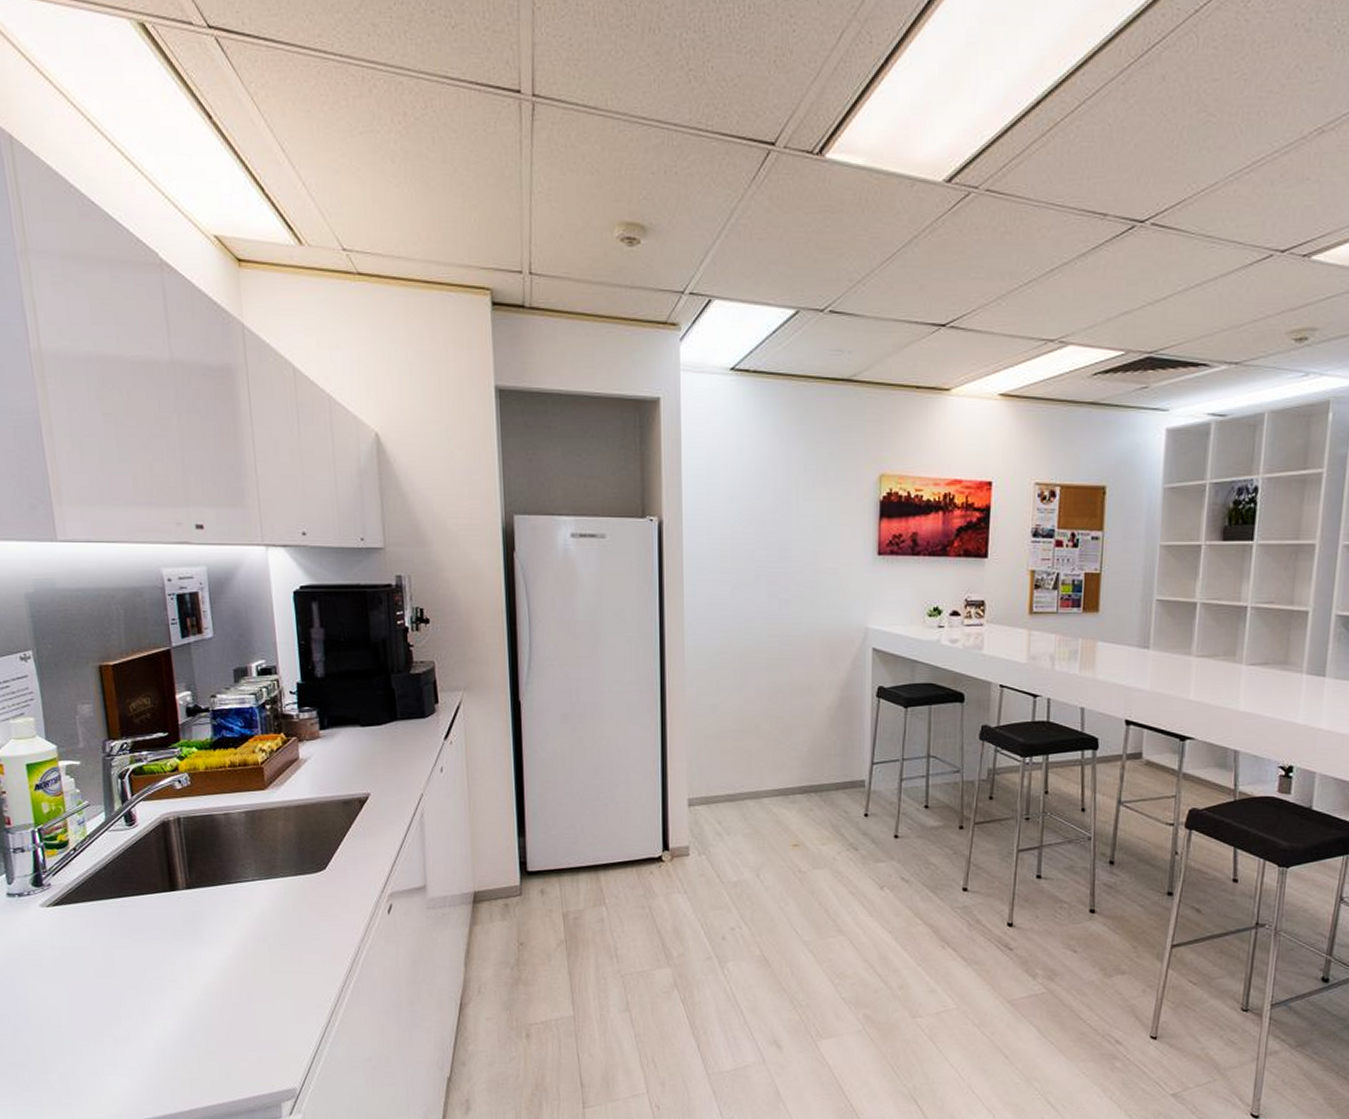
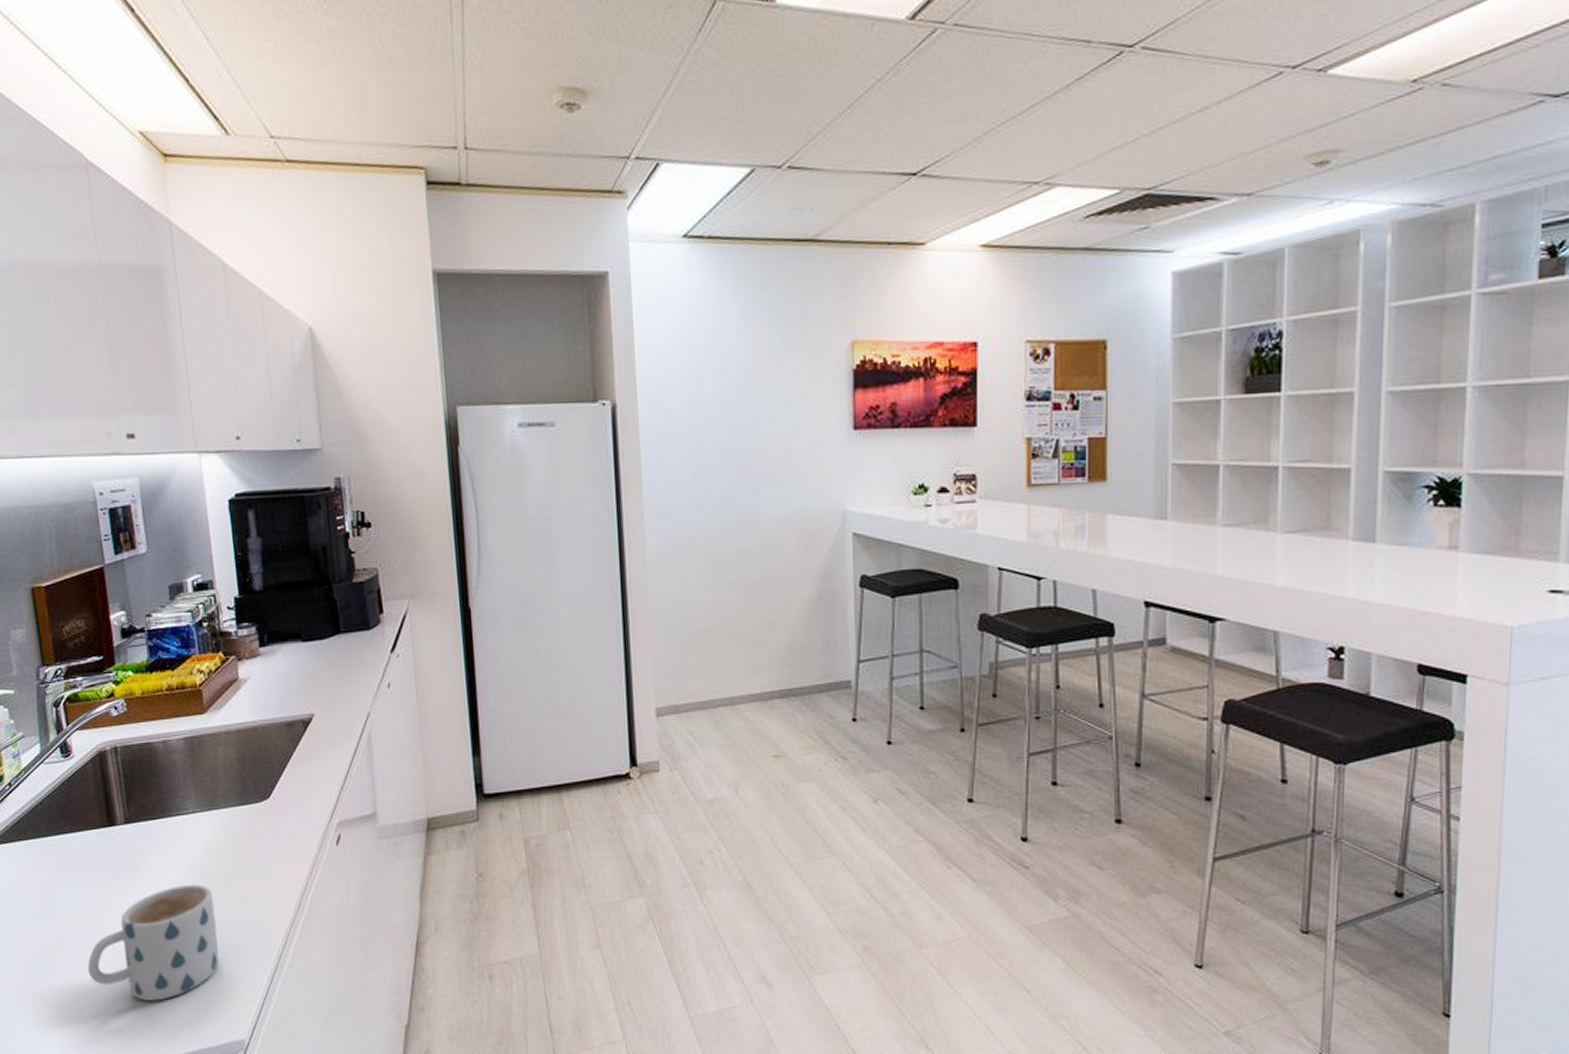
mug: none [147,946,274,1052] -> present [87,884,219,1001]

